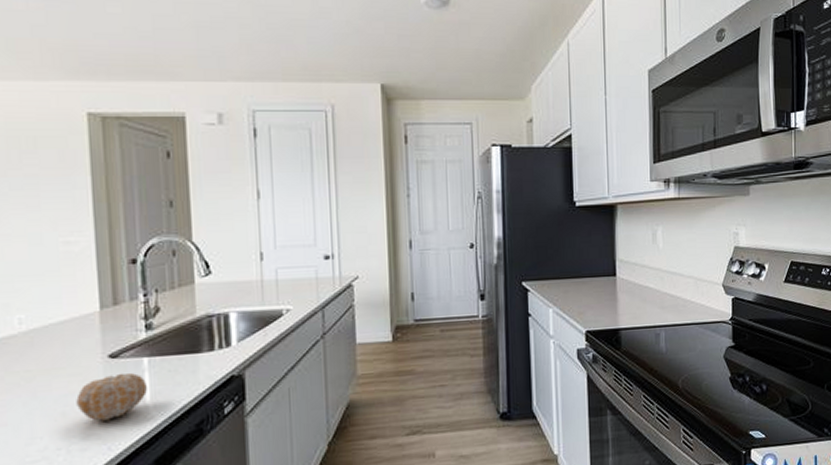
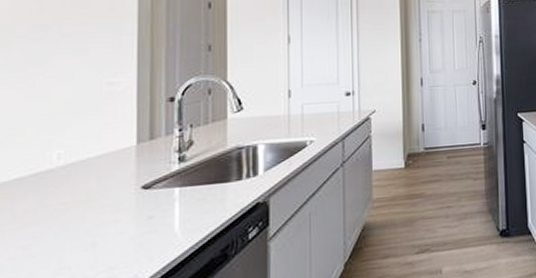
fruit: present [76,373,147,421] -> none [107,202,176,250]

